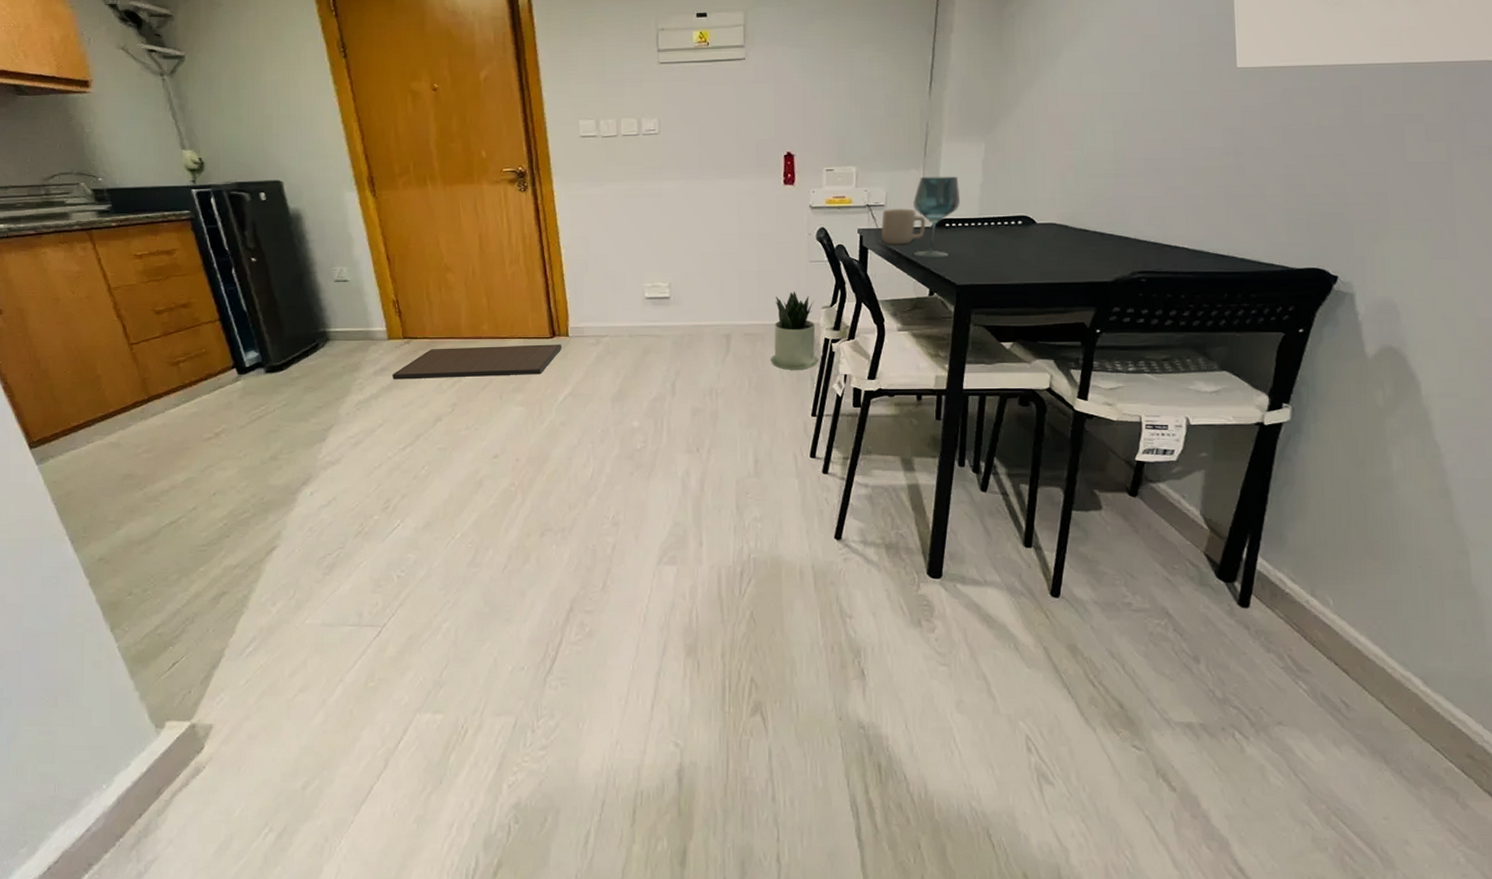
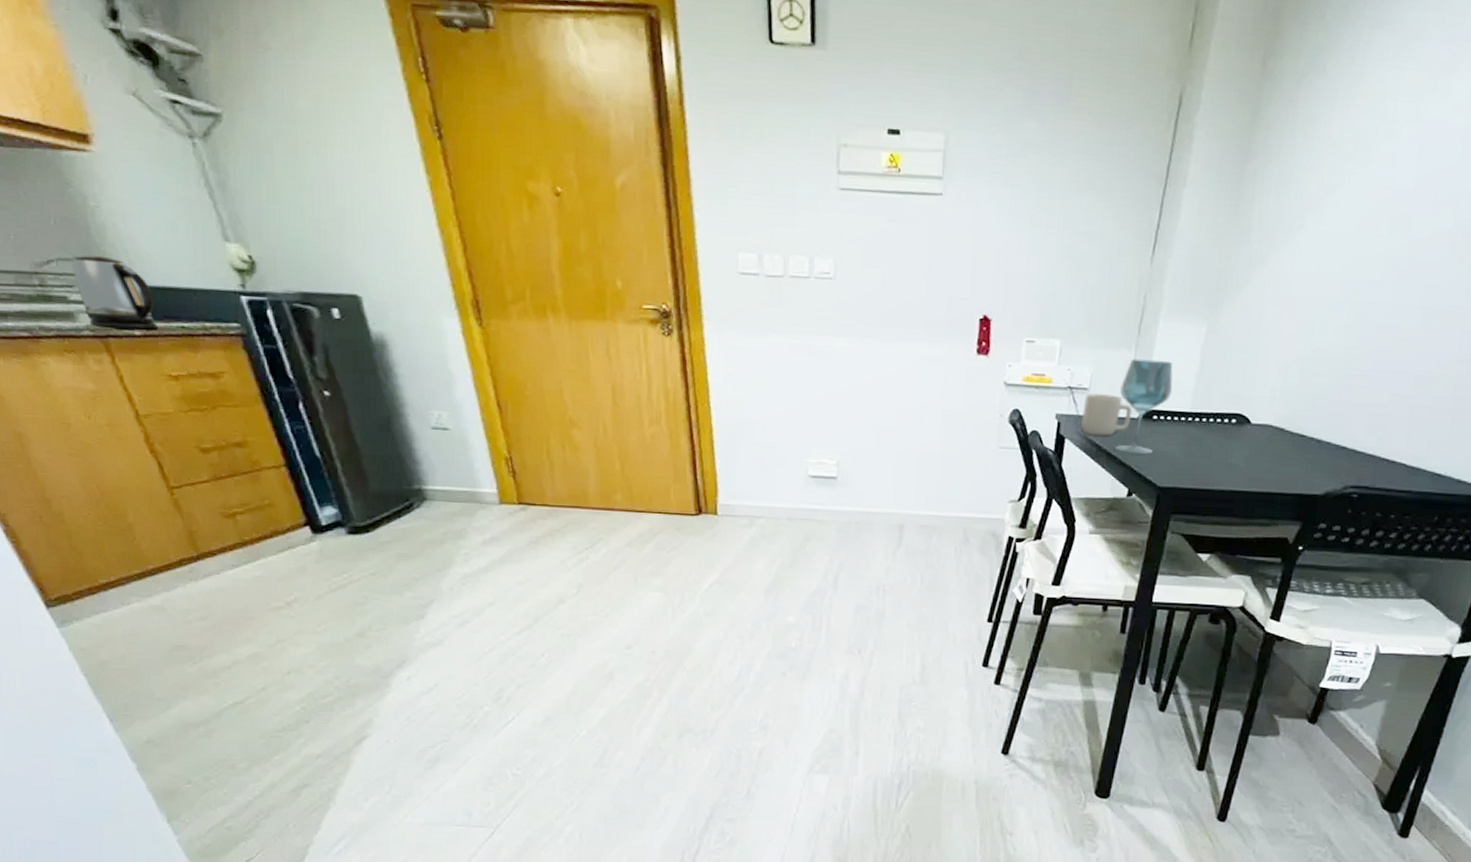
kettle: none [70,168,129,223] -> present [72,255,158,330]
doormat: present [392,344,562,380] -> none [505,518,709,557]
planter: present [770,291,819,370] -> none [946,481,1000,570]

